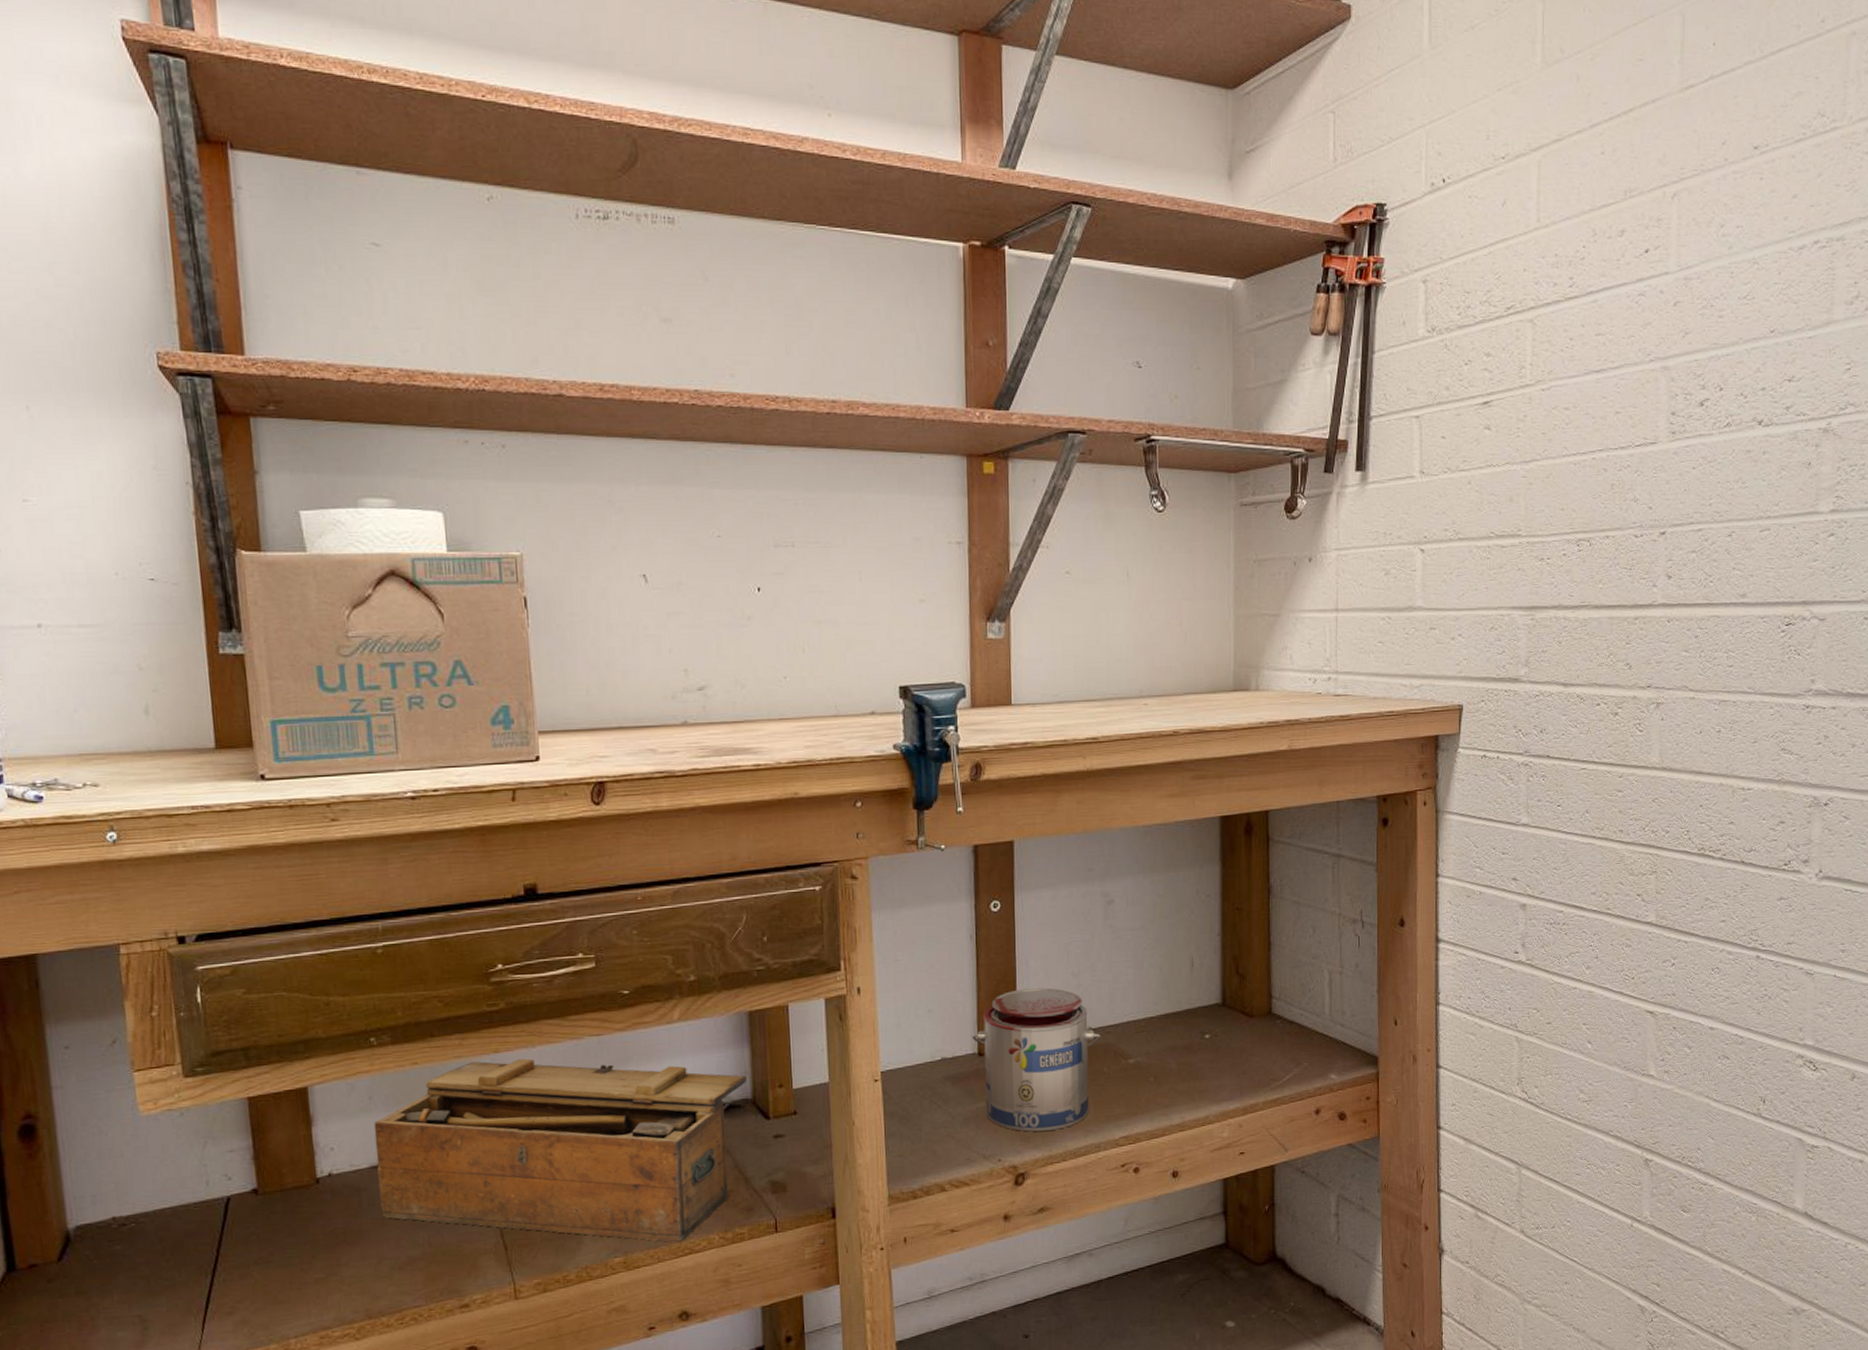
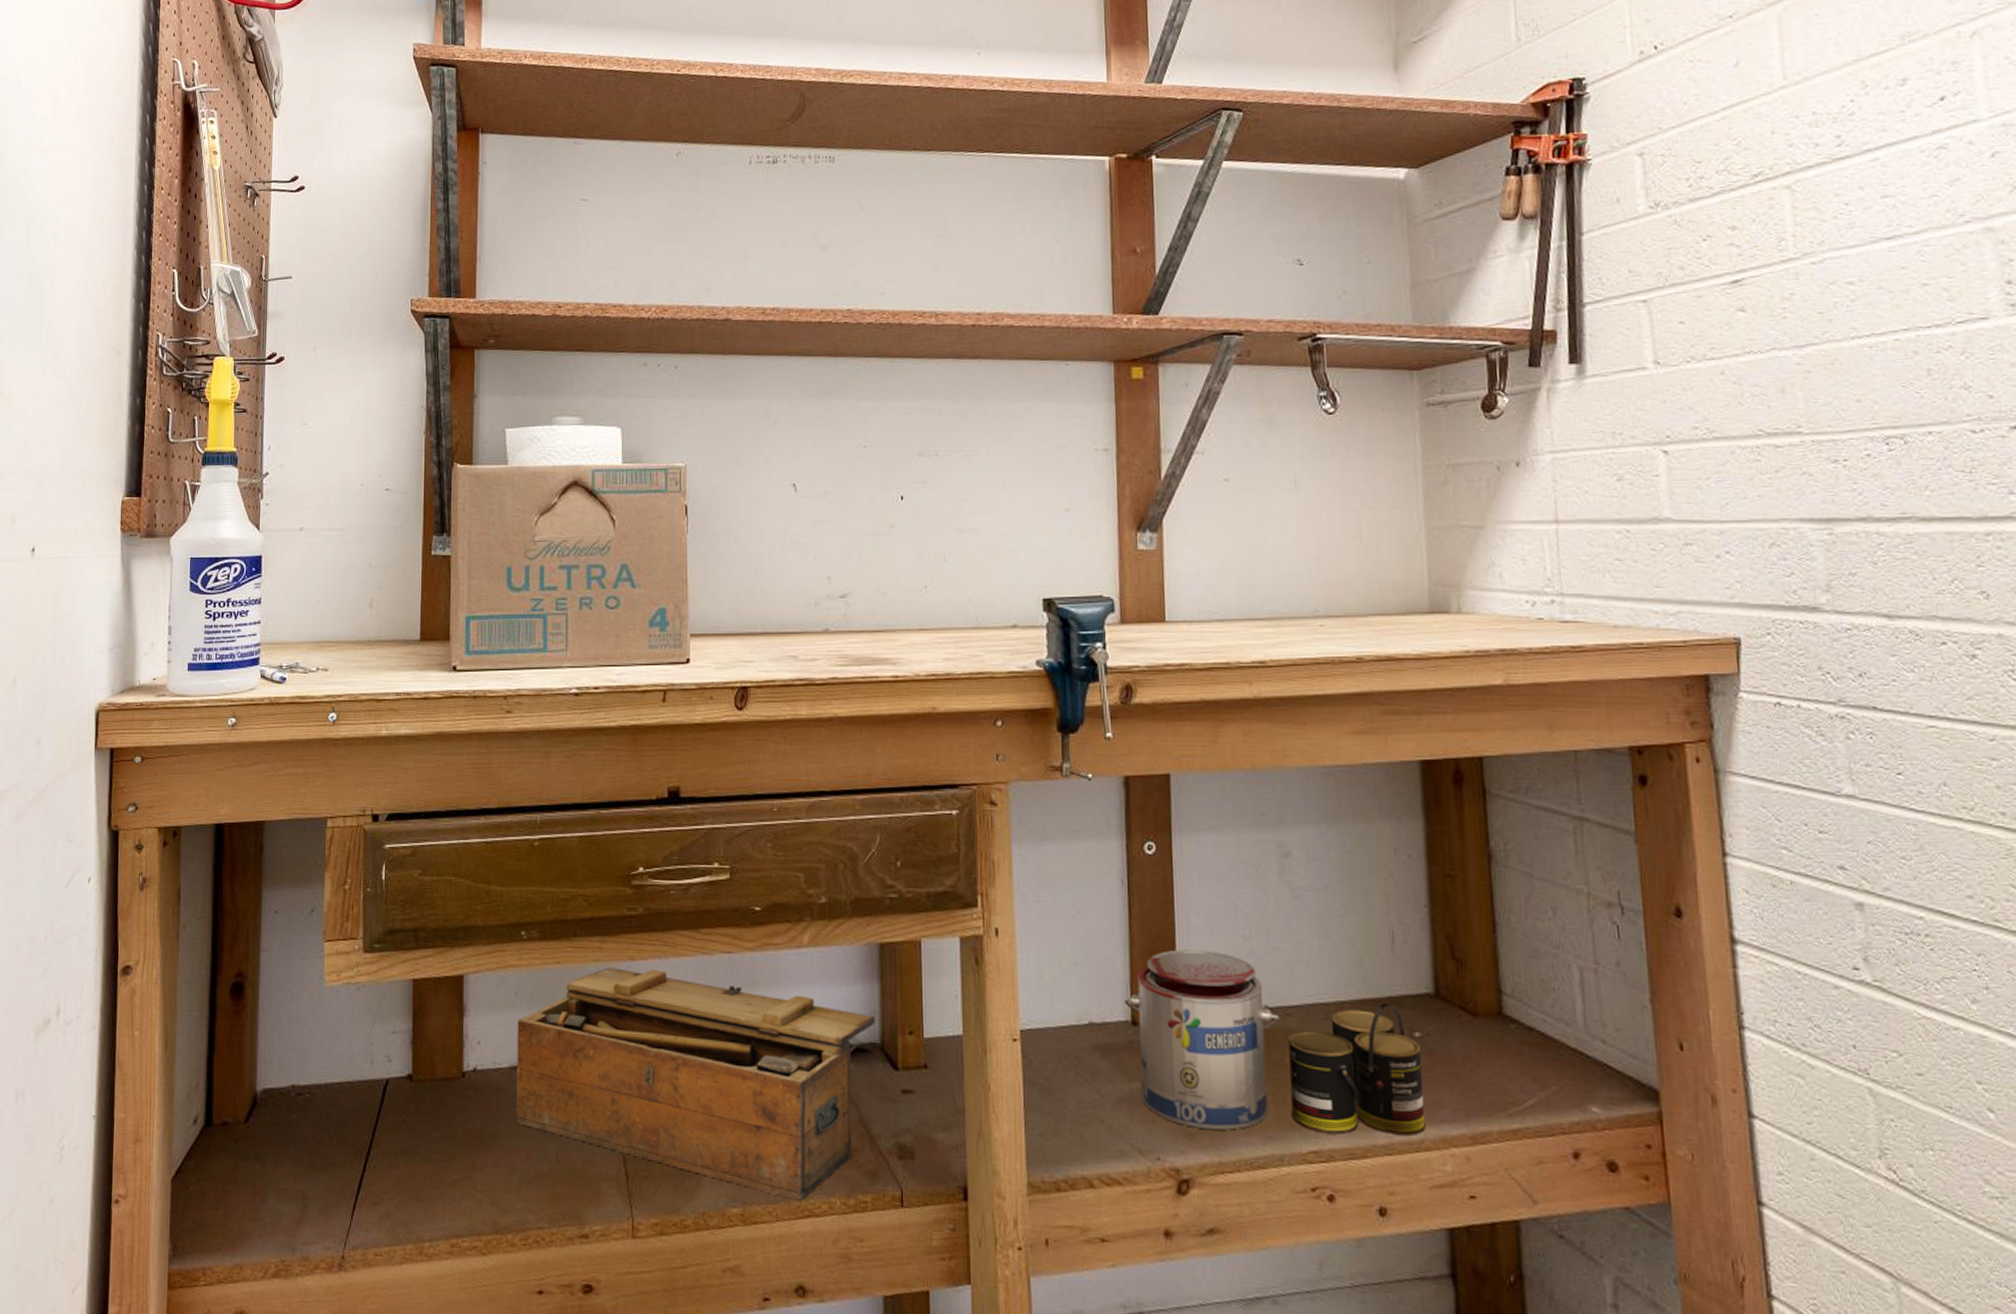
paint can: none [1107,1014,1210,1122] -> present [1288,1003,1426,1135]

